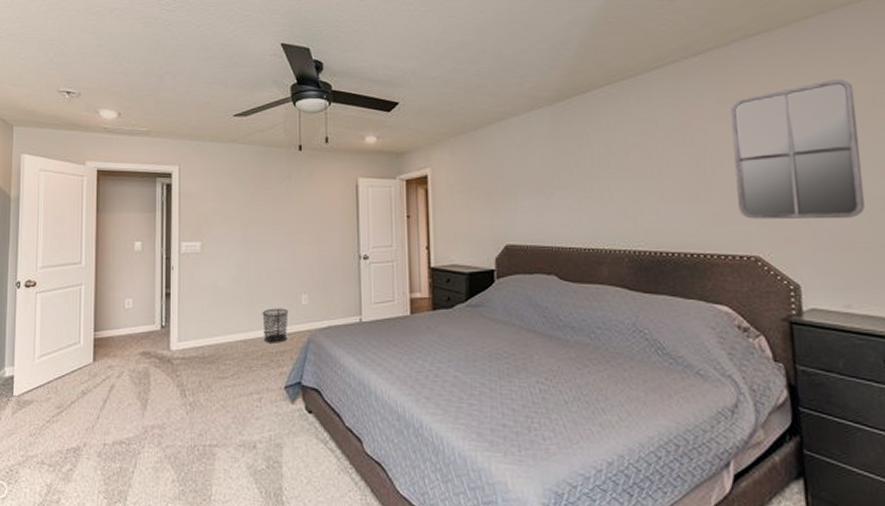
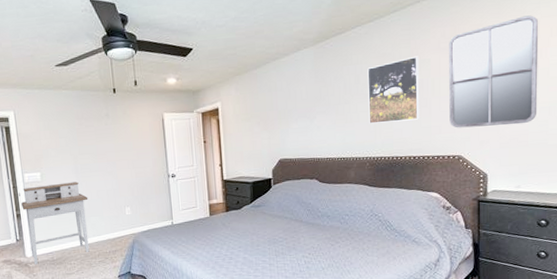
desk: none [173,256,256,361] -> present [21,182,90,265]
waste bin: present [262,308,289,343] -> none [96,219,117,246]
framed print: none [622,123,697,206] -> present [367,56,420,124]

